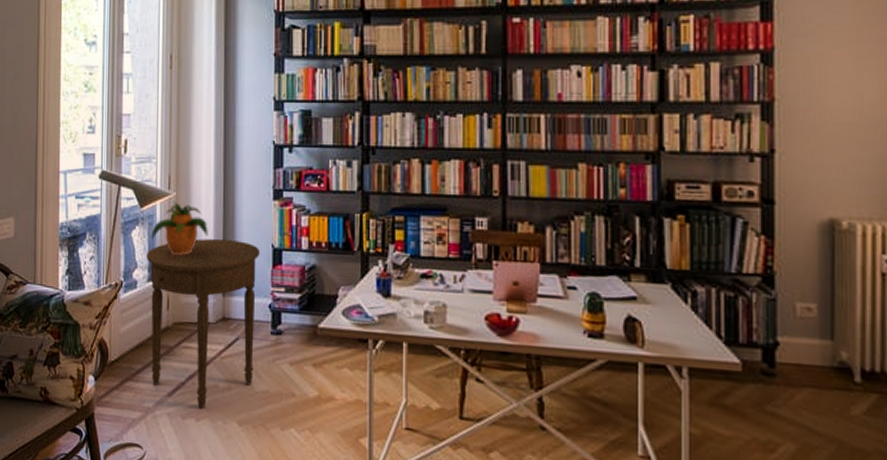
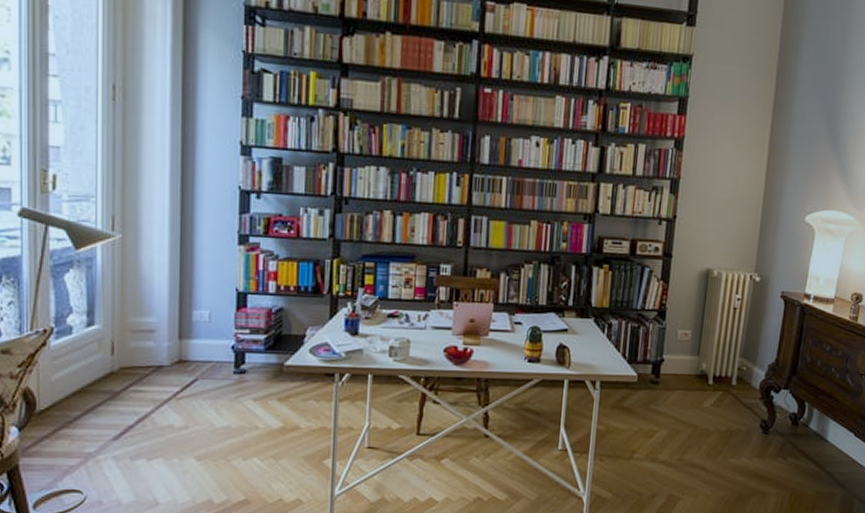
side table: present [146,238,261,410] -> none [83,282,223,450]
potted plant: present [151,201,208,255] -> none [90,244,162,299]

